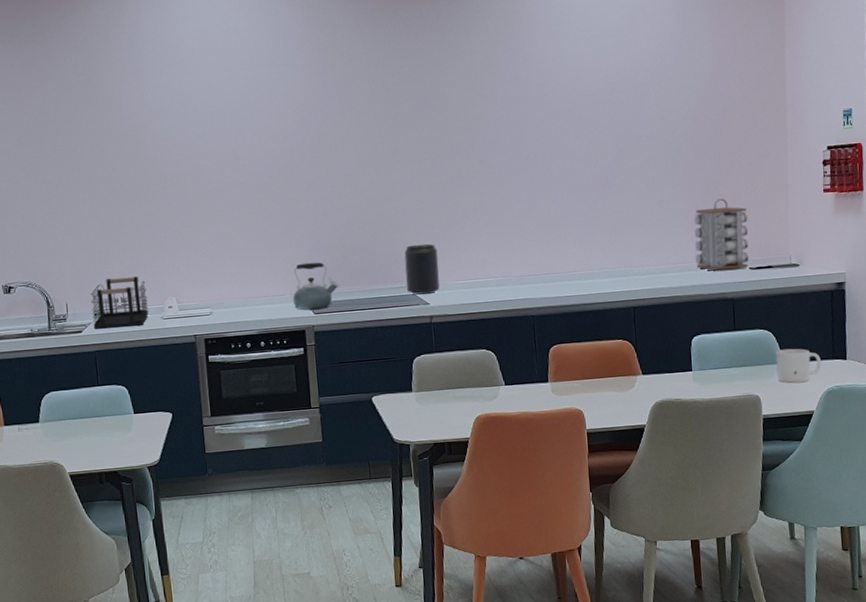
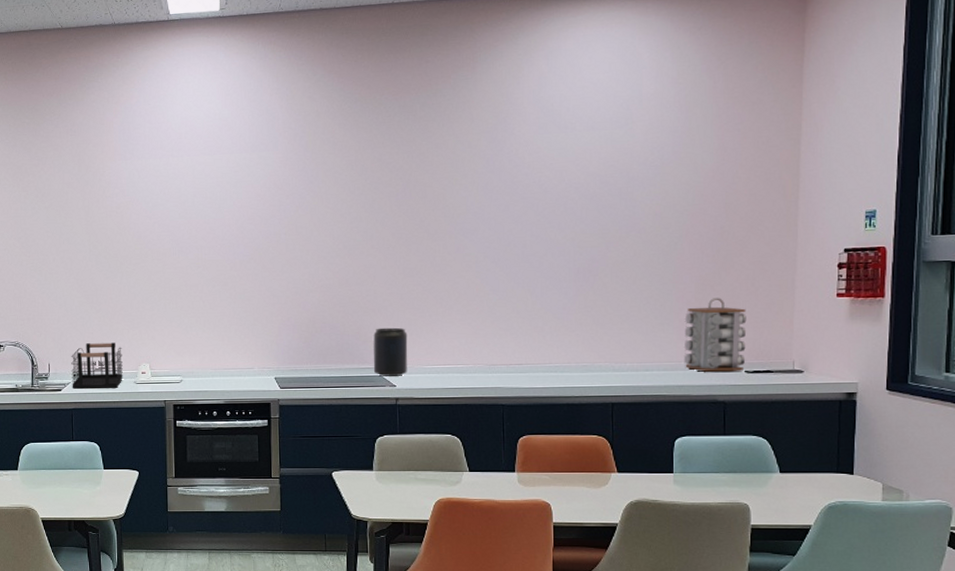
kettle: present [292,262,339,311] -> none [260,339,306,385]
mug: present [775,348,821,384] -> none [770,458,823,495]

